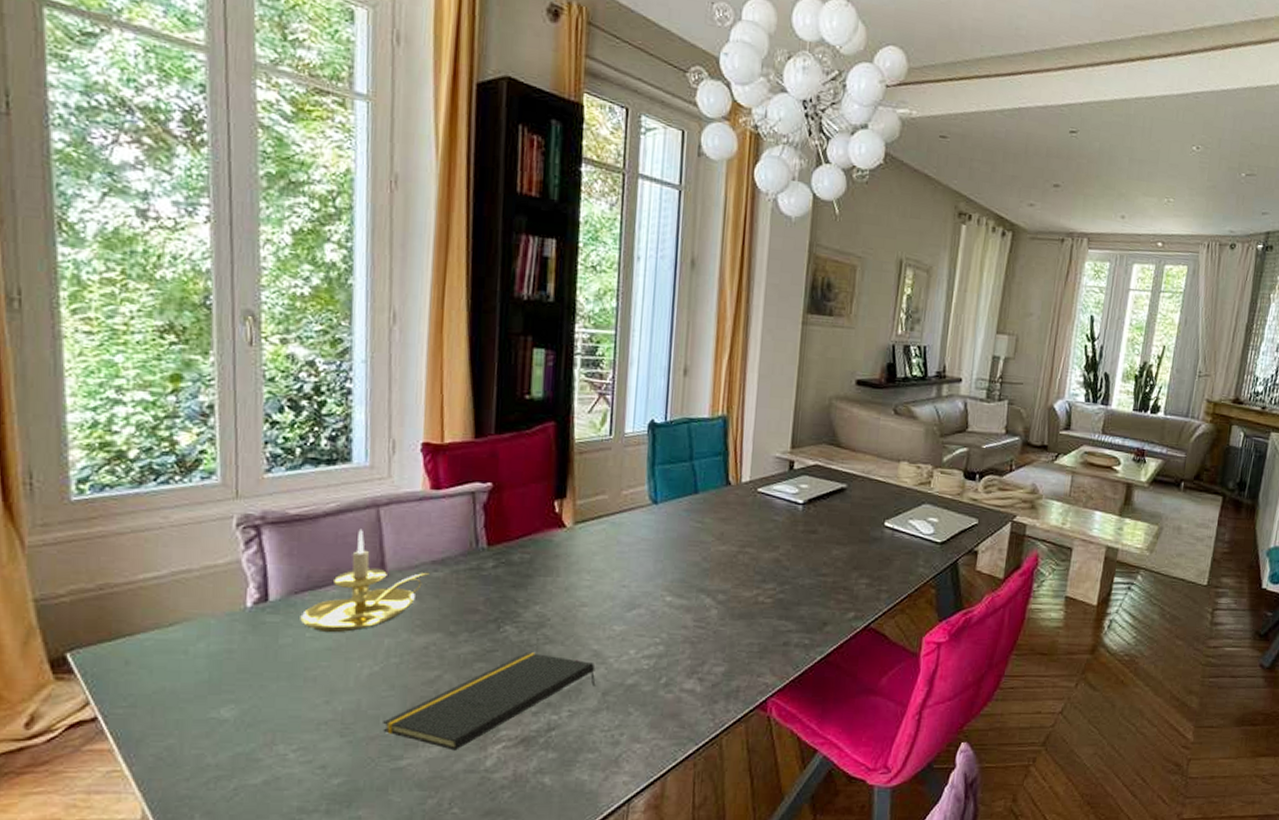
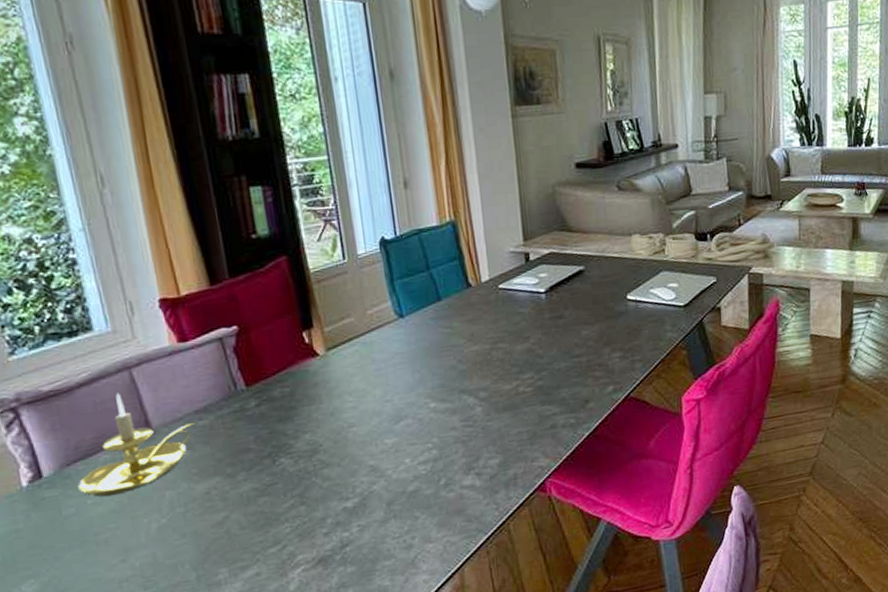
notepad: present [383,652,596,751] -> none [182,477,379,583]

